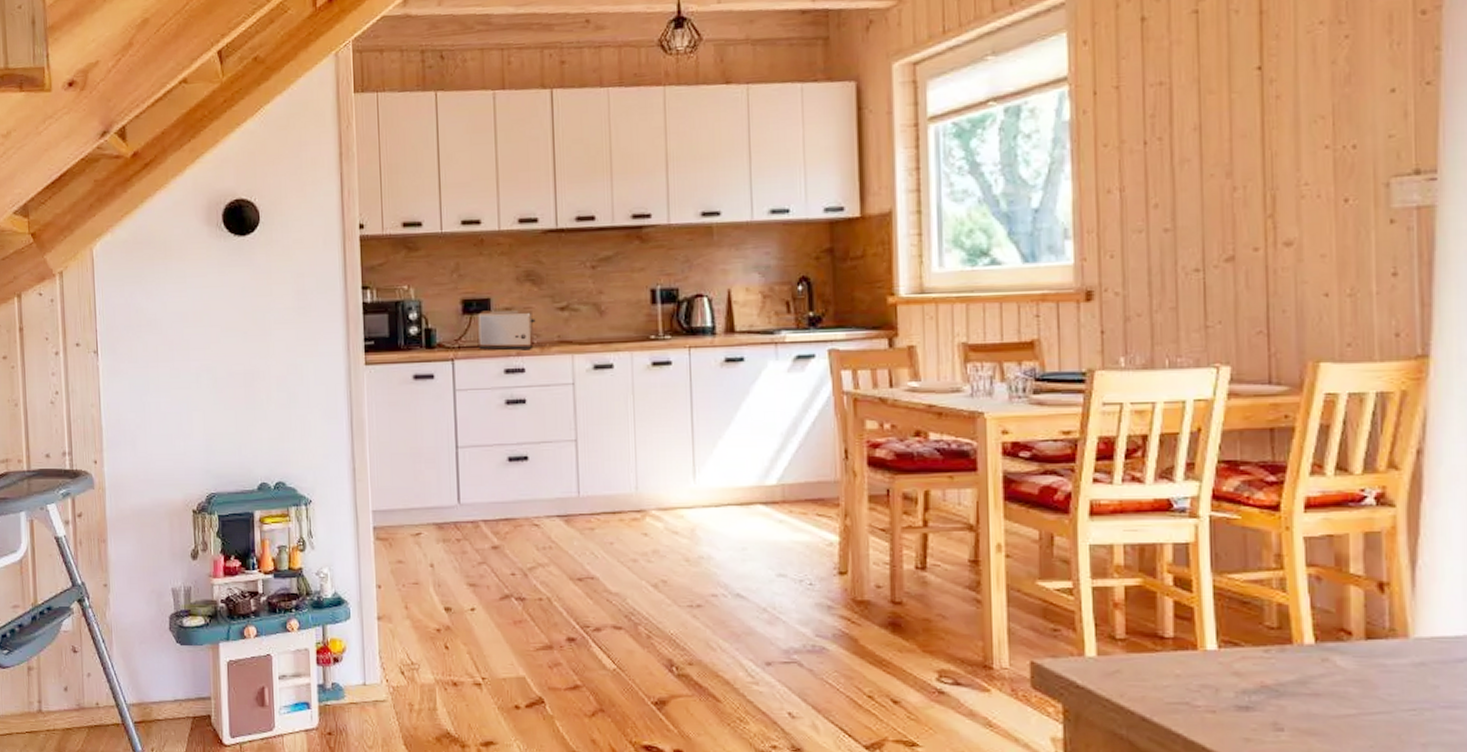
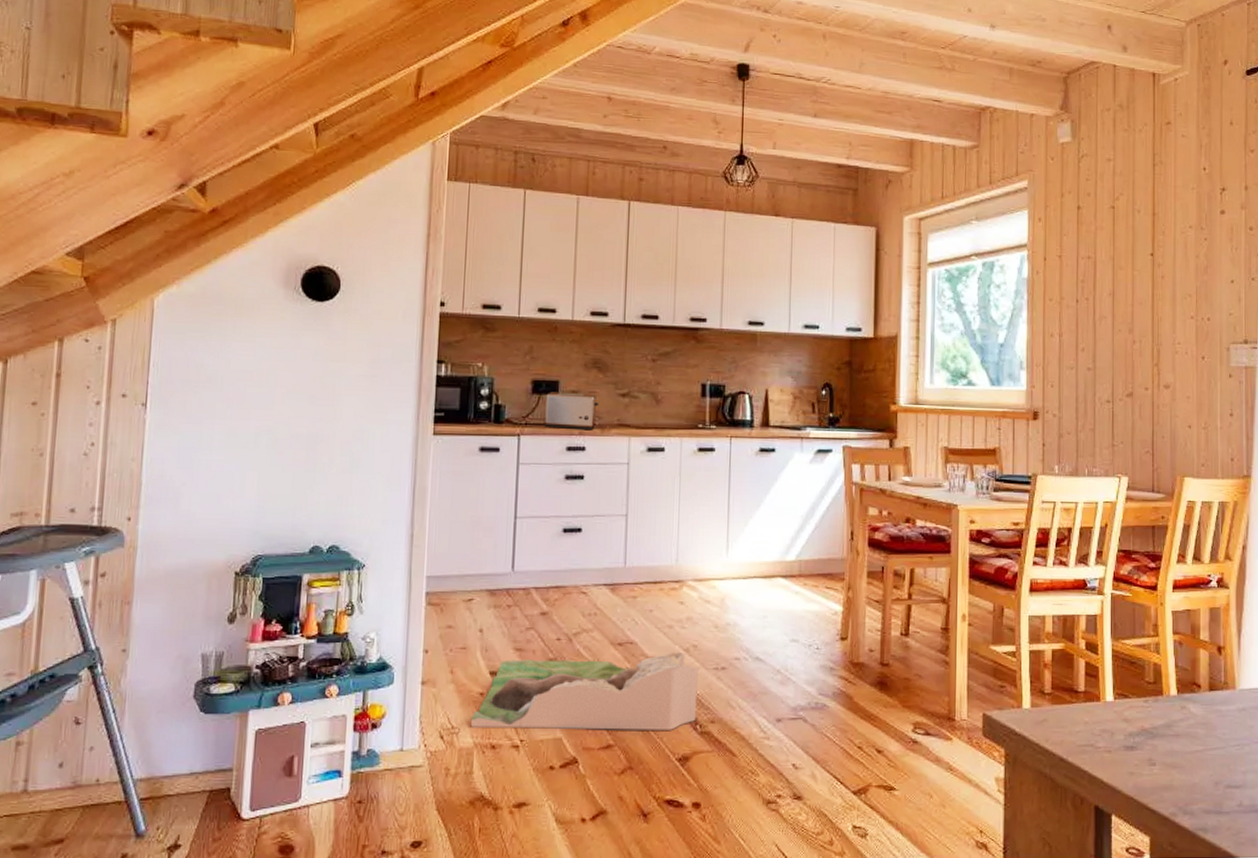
dog bed: none [429,588,672,672] -> present [470,652,699,730]

